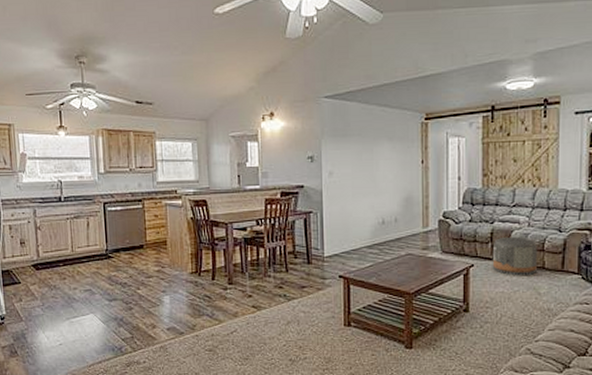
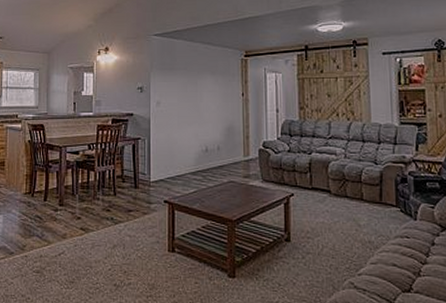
pouf: present [492,236,537,275] -> none [311,167,355,206]

